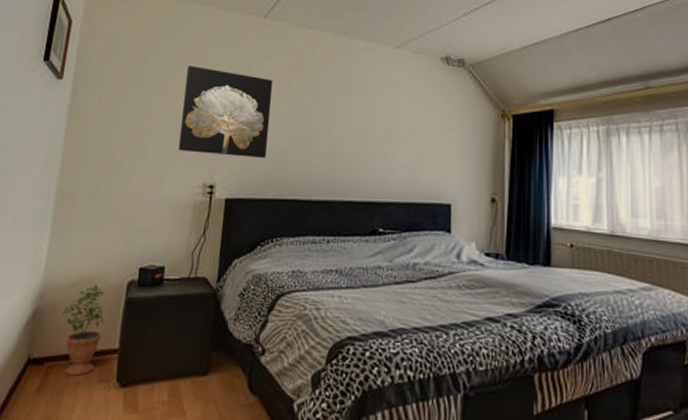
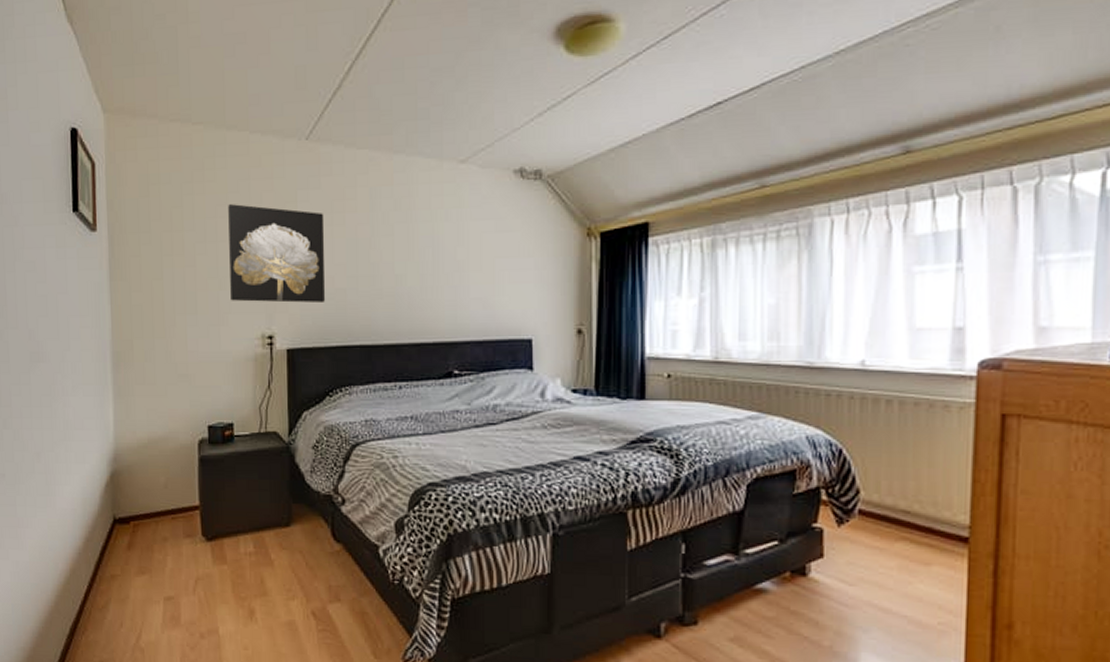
potted plant: present [62,282,104,376] -> none [139,443,181,532]

